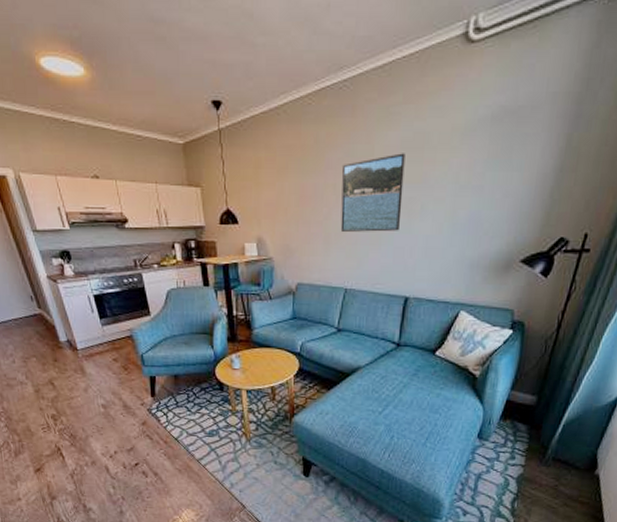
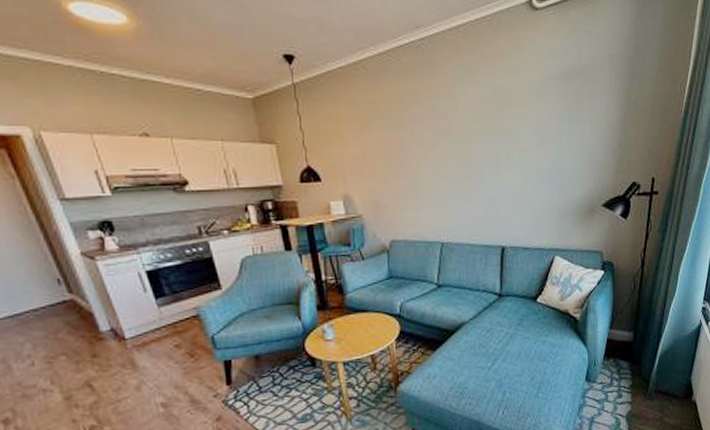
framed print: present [340,153,405,233] -> none [426,108,490,186]

